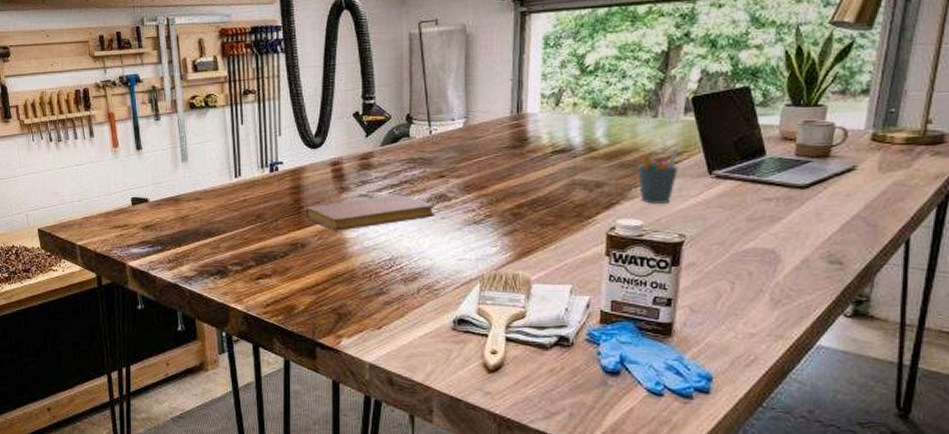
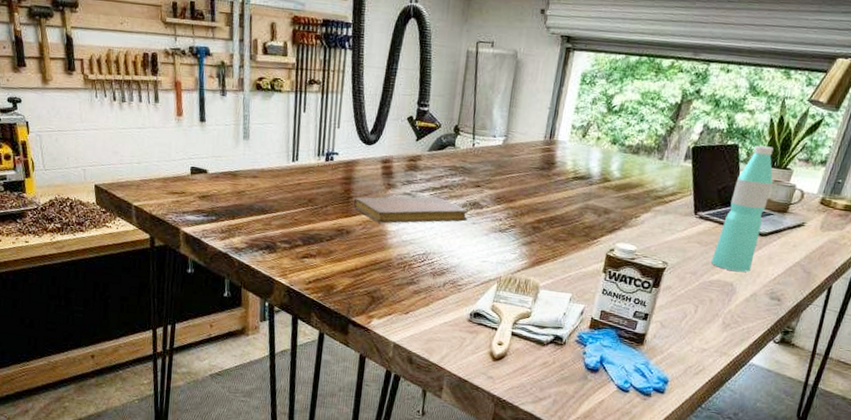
pen holder: present [638,148,679,204] -> none [638,189,675,235]
water bottle: none [742,83,803,234] -> present [711,145,774,272]

